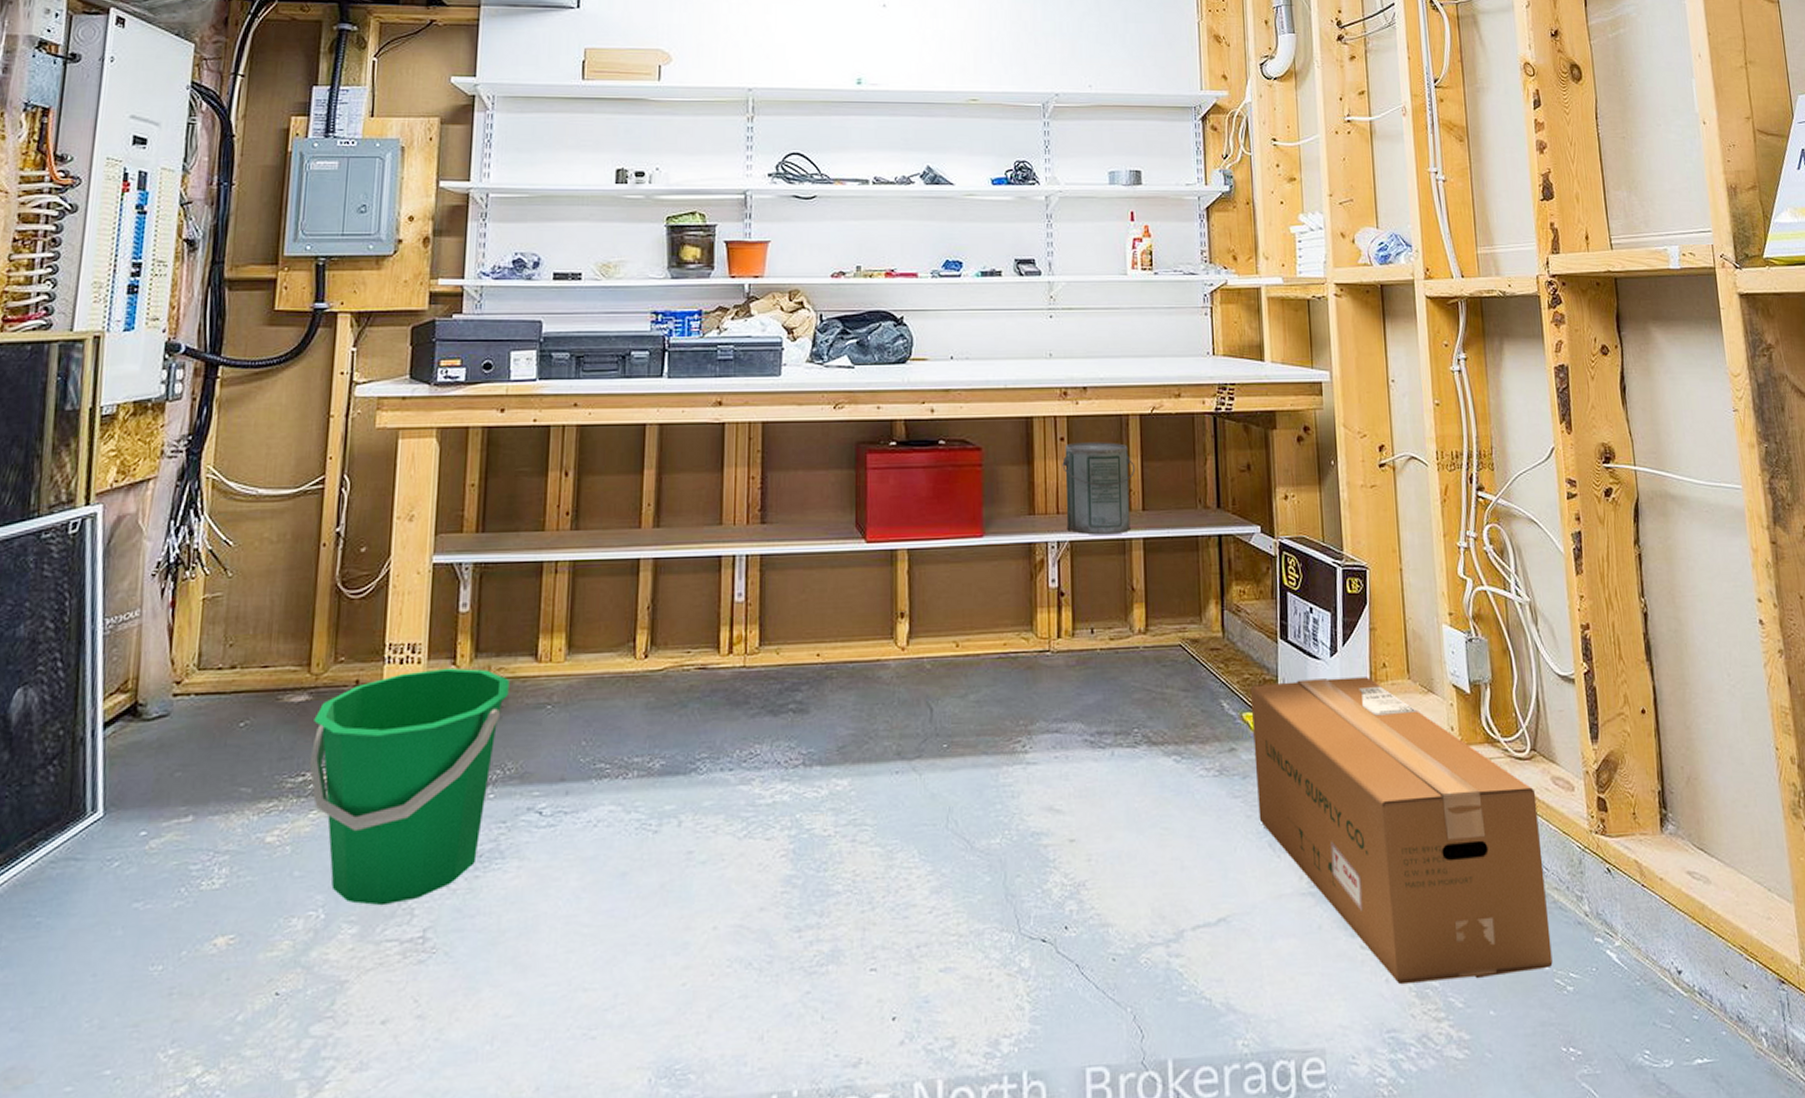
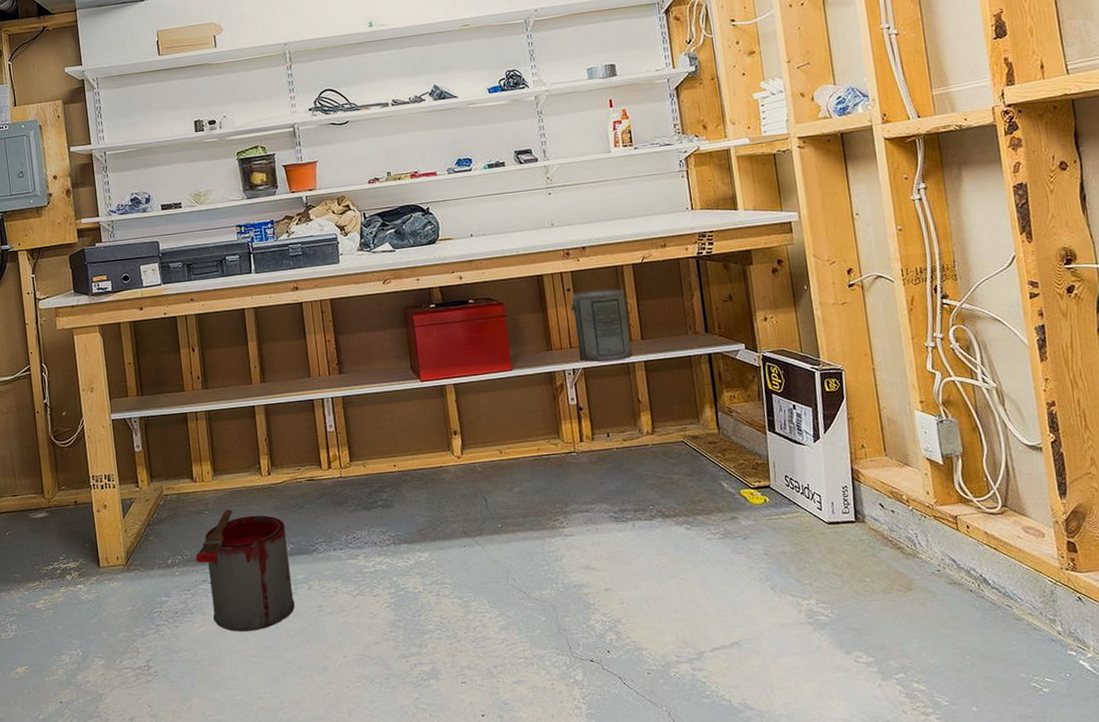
bucket: present [309,667,509,906] -> none [52,489,178,647]
paint can: none [521,704,658,888] -> present [195,509,295,632]
box: present [1250,677,1553,985] -> none [745,456,1029,689]

